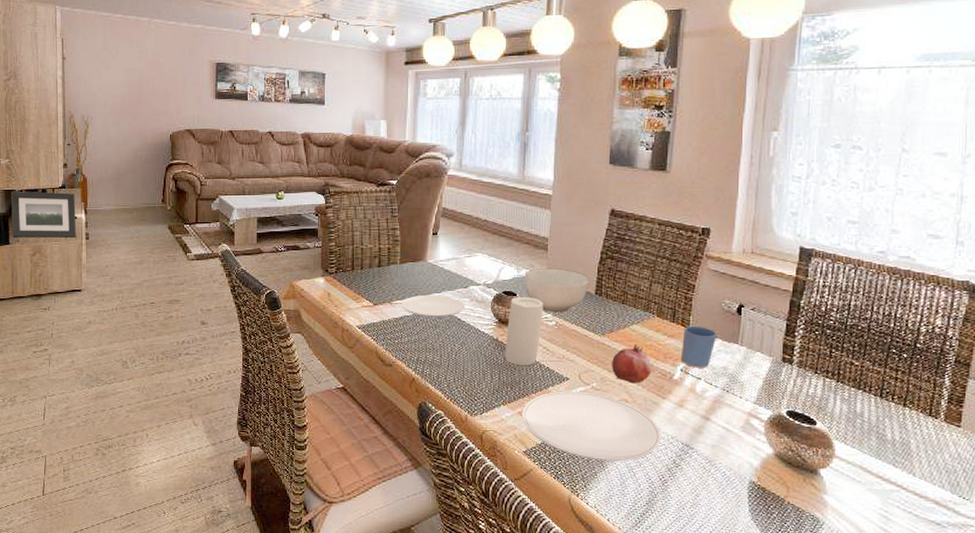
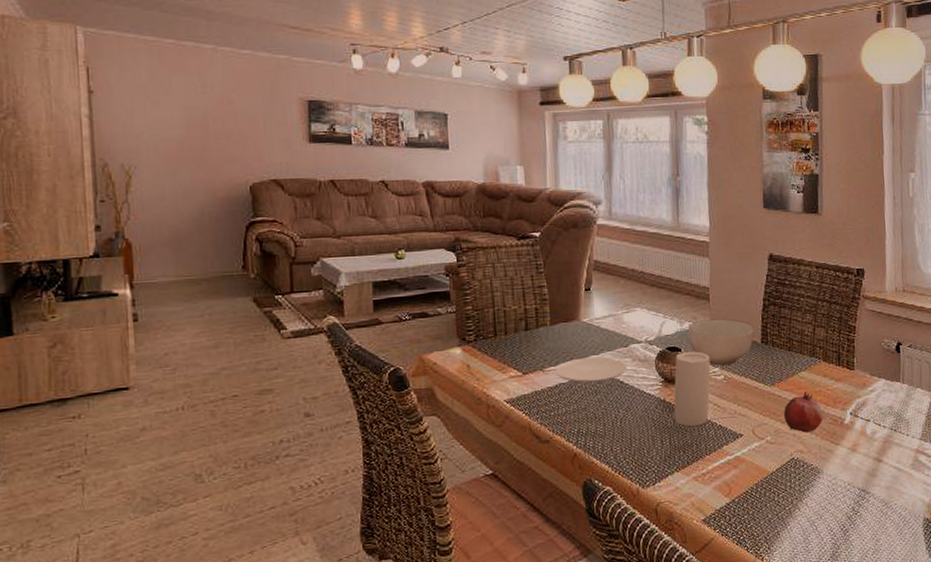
picture frame: present [11,191,76,238] -> none [13,263,118,326]
plate: present [522,391,662,462] -> none [697,447,839,519]
mug: present [680,325,718,368] -> none [849,367,881,410]

